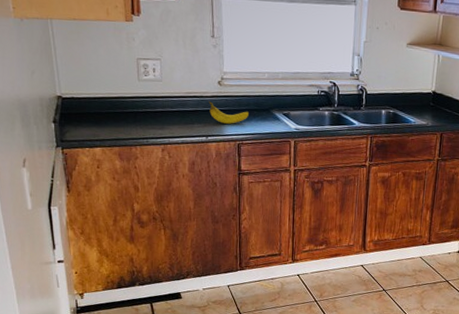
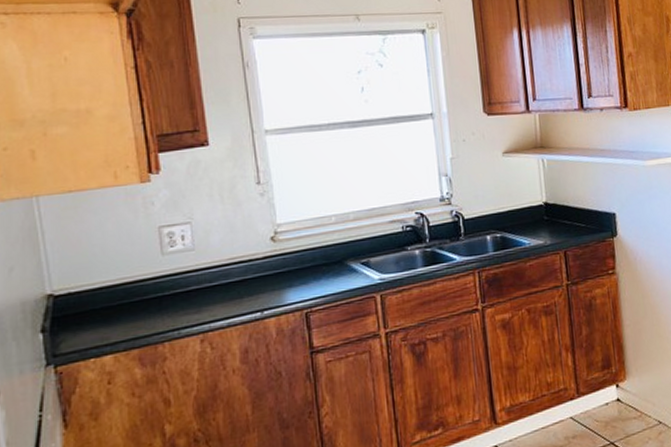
fruit: present [208,100,250,124] -> none [260,263,317,290]

